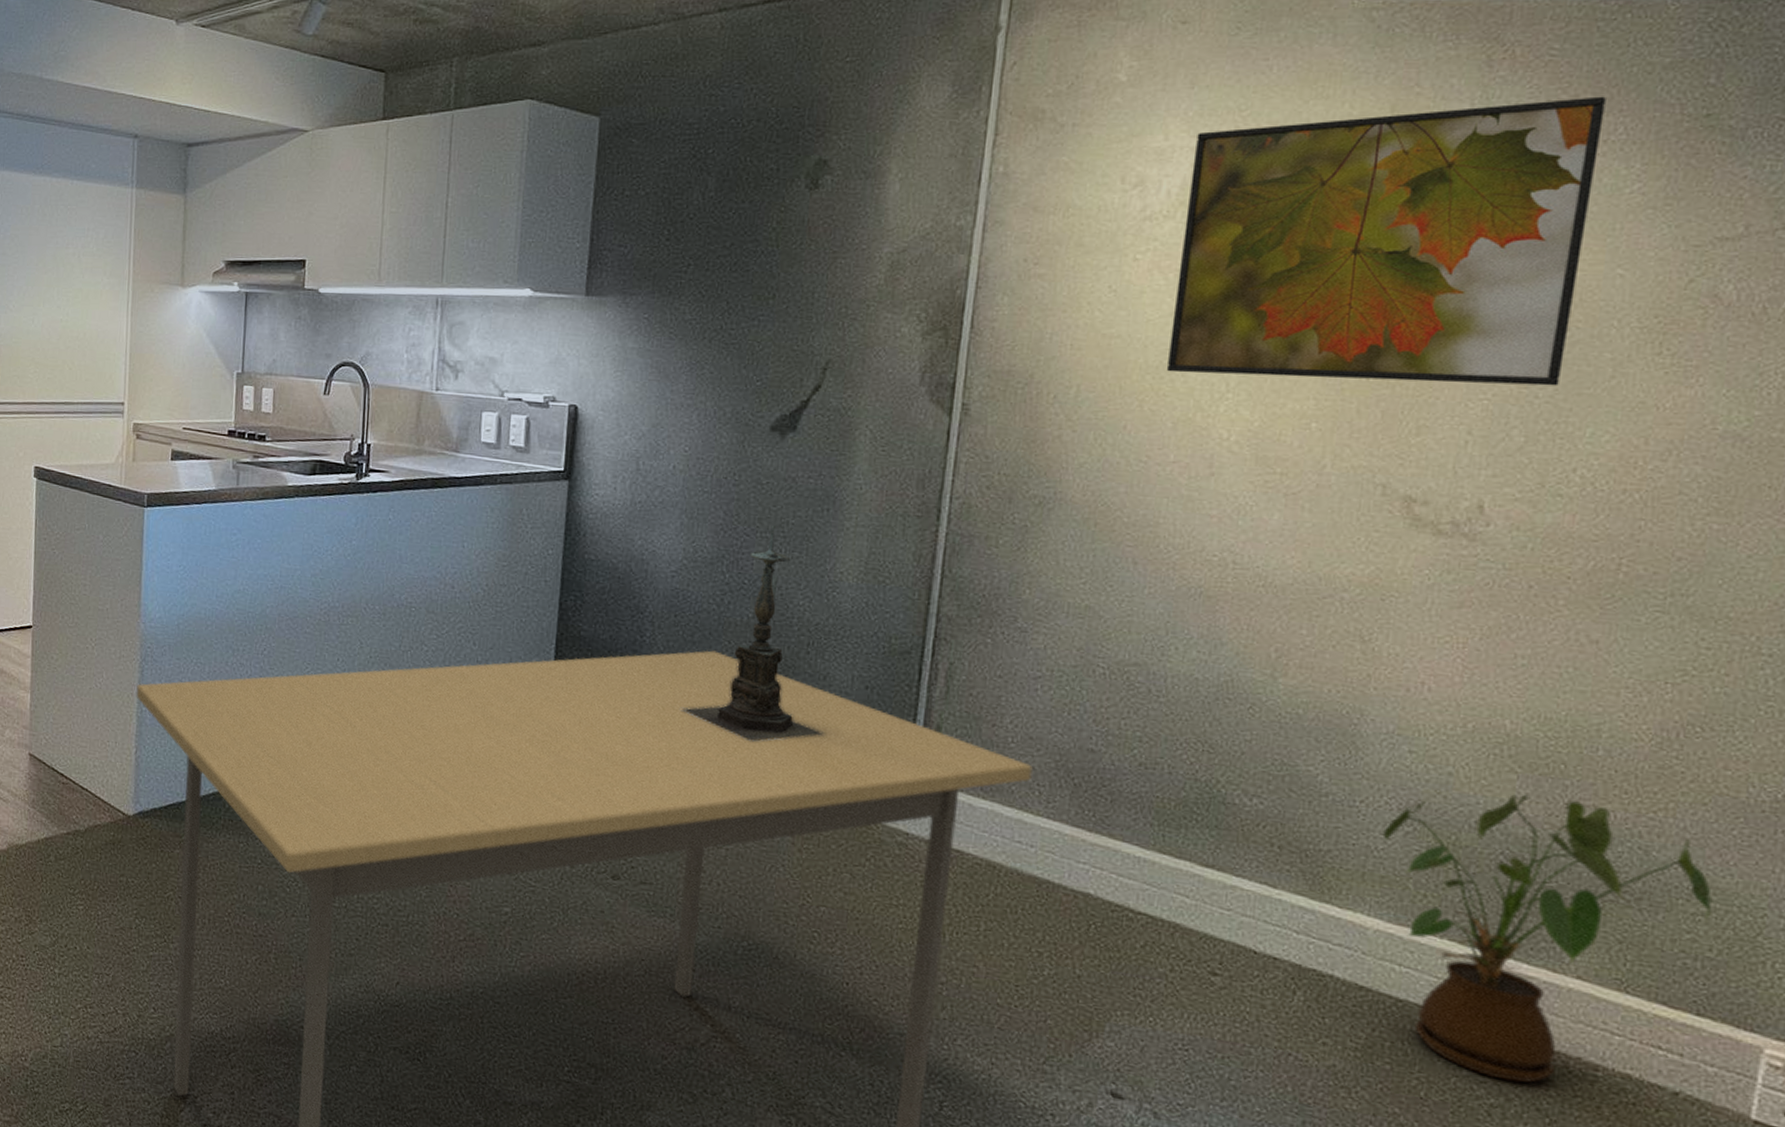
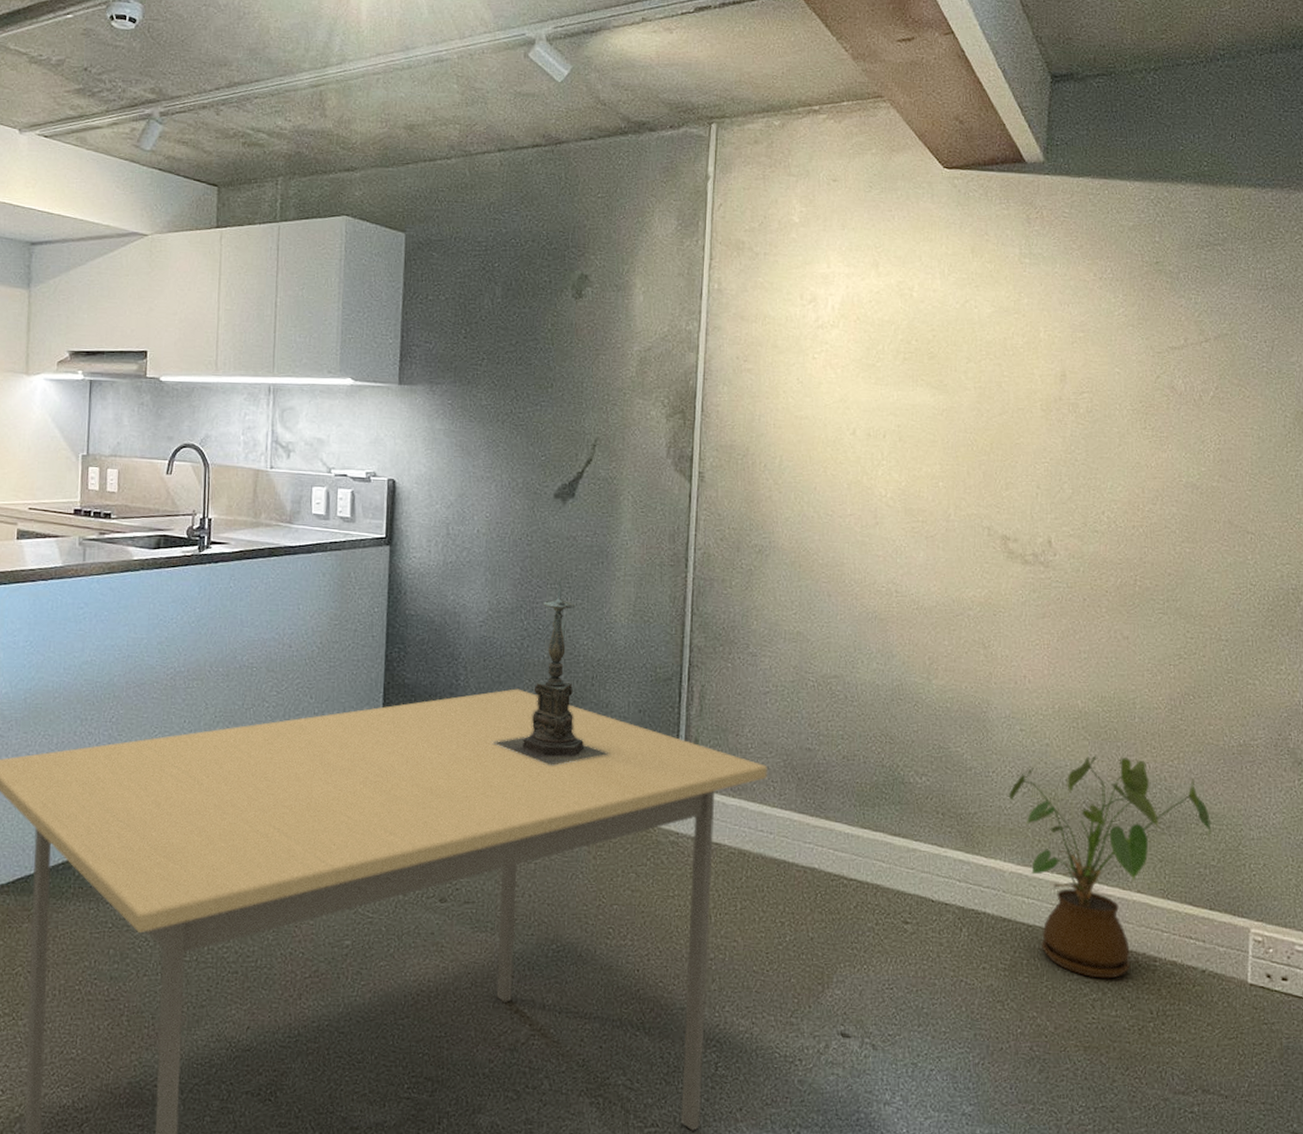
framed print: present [1166,96,1606,386] -> none [840,247,1098,452]

